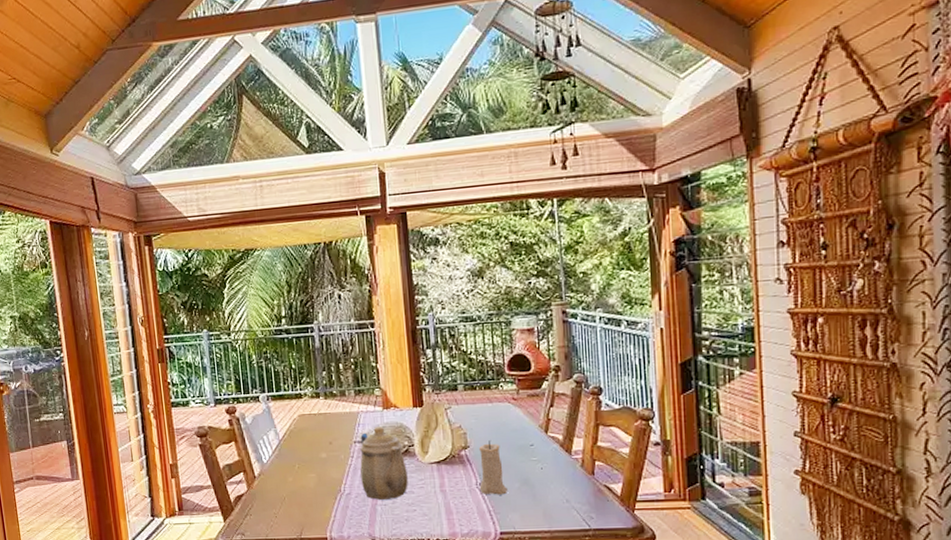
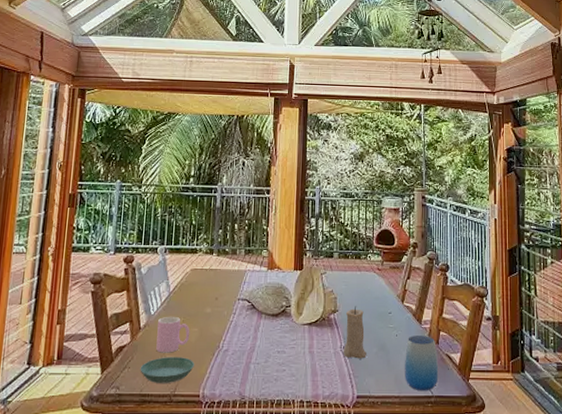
saucer: none [262,502,317,528] -> present [140,357,194,383]
cup: none [272,463,308,500] -> present [156,316,190,353]
teapot: present [360,426,408,500] -> none [239,286,282,358]
cup: none [553,467,597,525] -> present [404,336,439,391]

